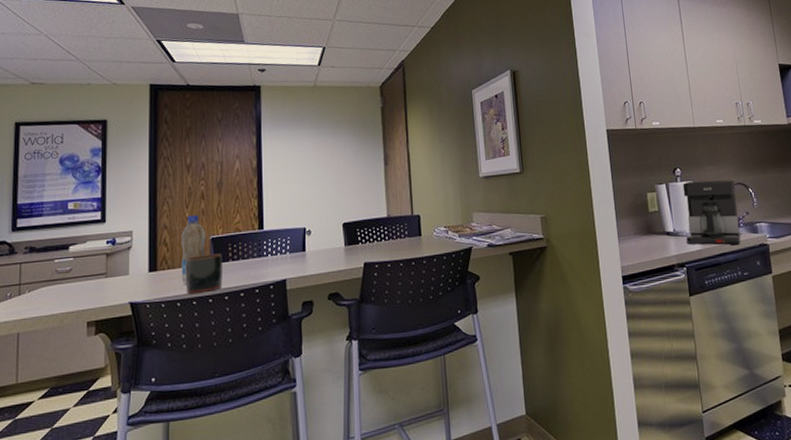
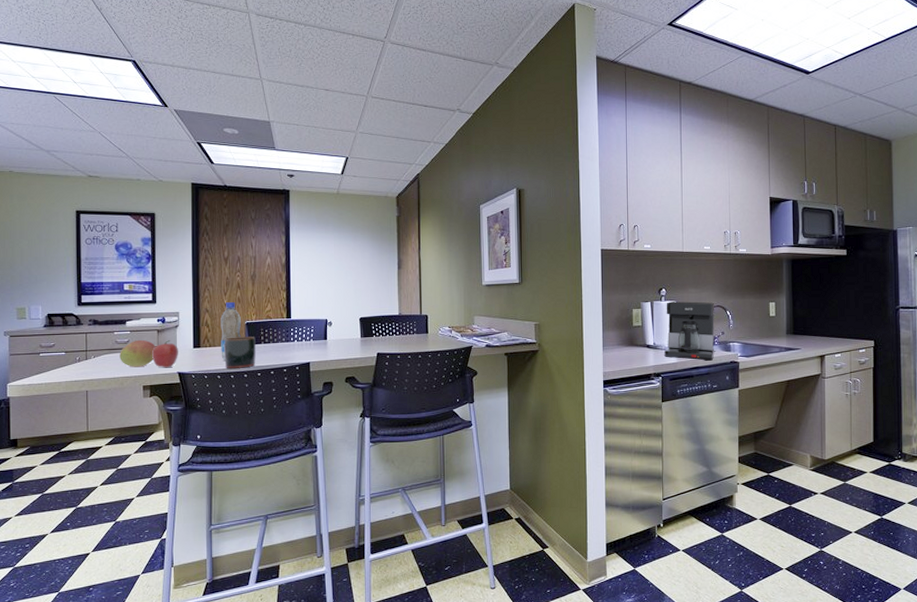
fruit: none [60,266,104,301] -> present [120,339,156,368]
fruit: none [98,265,130,299] -> present [151,340,178,368]

